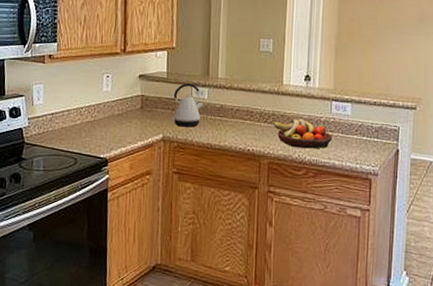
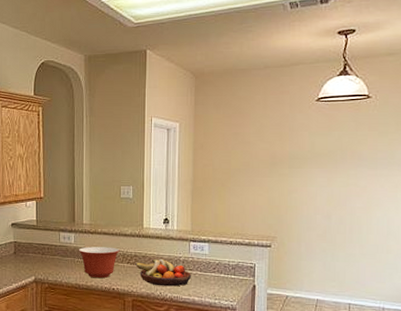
kettle: present [171,83,203,128] -> none [41,229,71,270]
mixing bowl: none [212,103,257,138] -> present [78,246,120,279]

